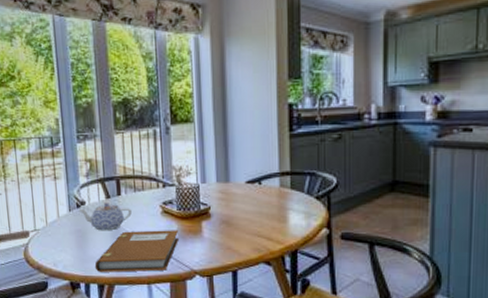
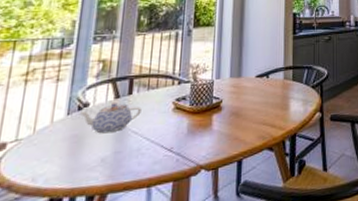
notebook: present [94,230,178,272] -> none [86,125,188,181]

